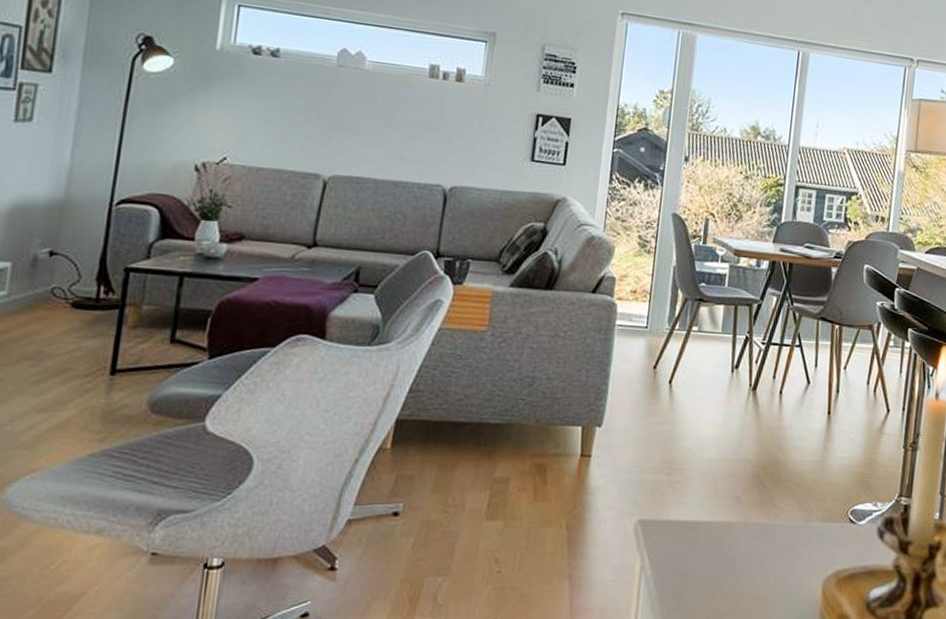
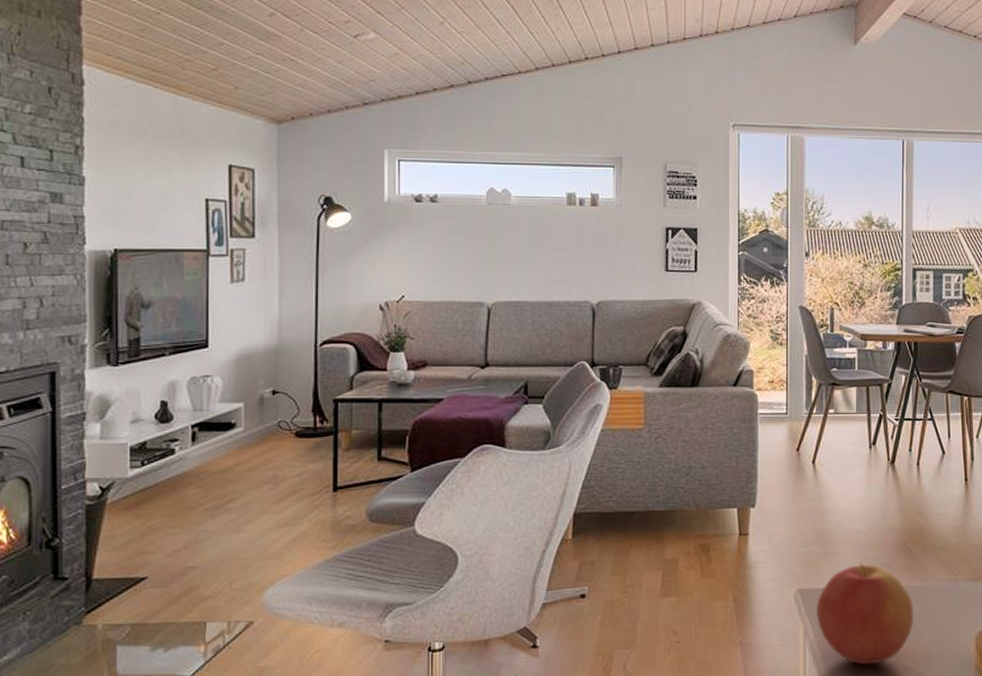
apple: none [656,493,762,607] -> present [817,561,914,665]

